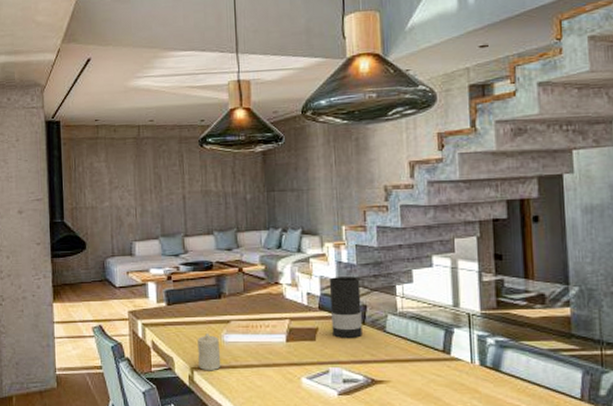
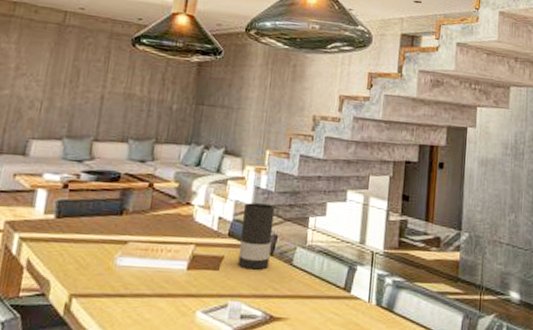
candle: present [198,333,221,371] -> none [80,254,111,300]

